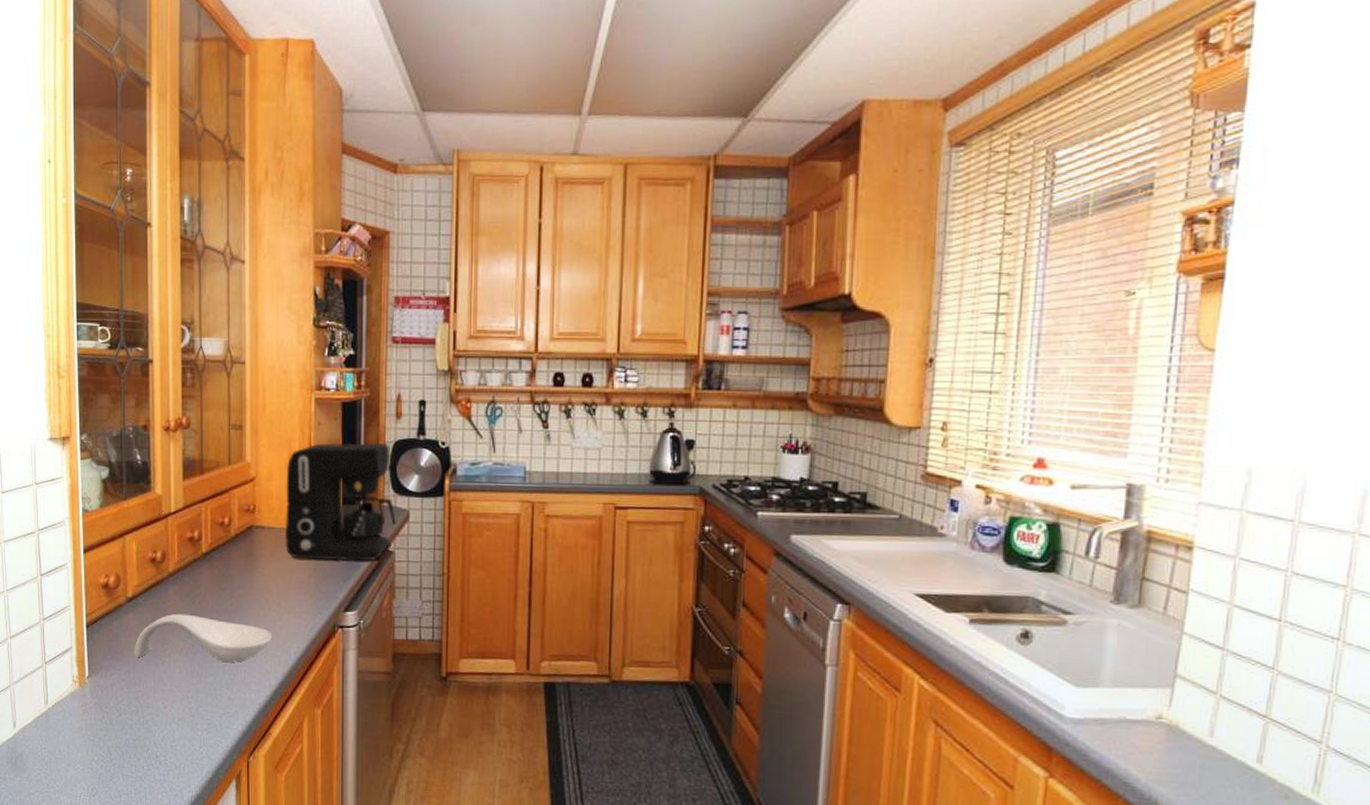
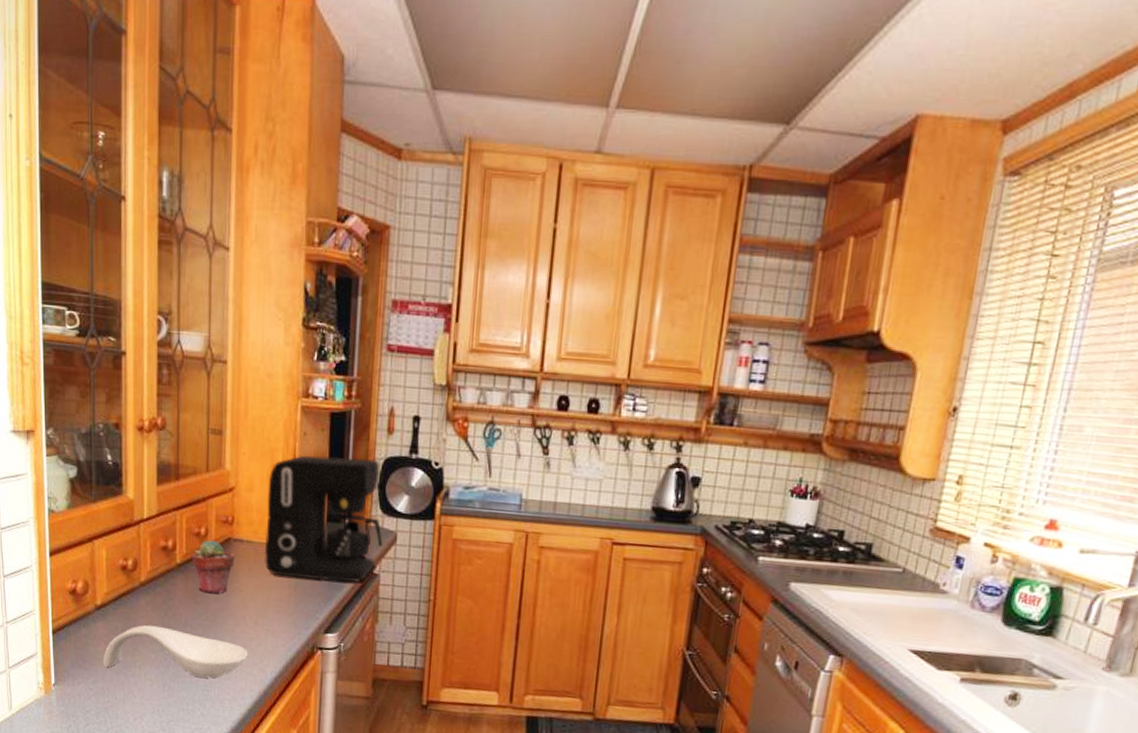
potted succulent: none [216,528,257,580] -> present [192,539,235,594]

